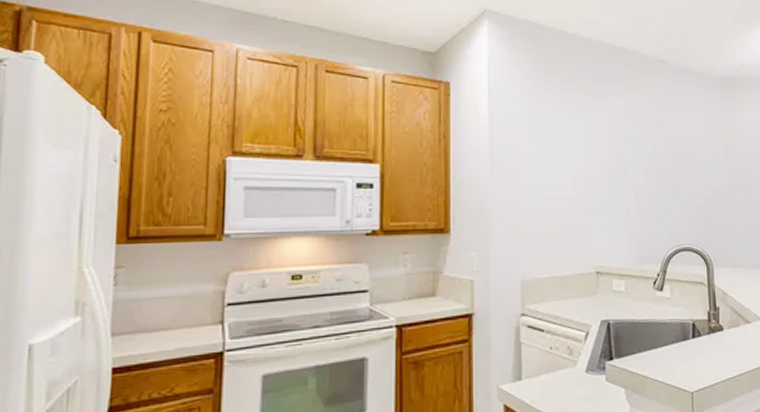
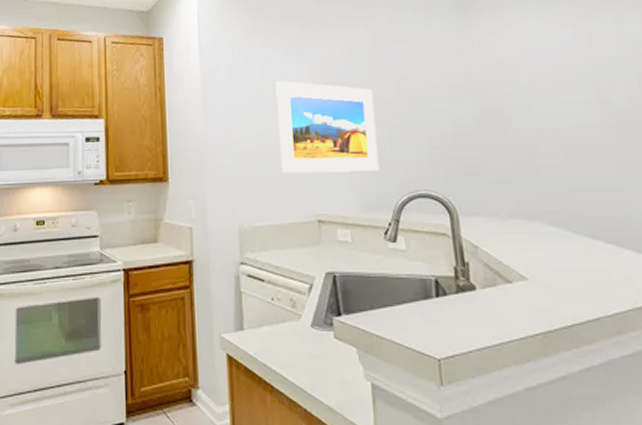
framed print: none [563,136,652,228] -> present [276,80,379,174]

